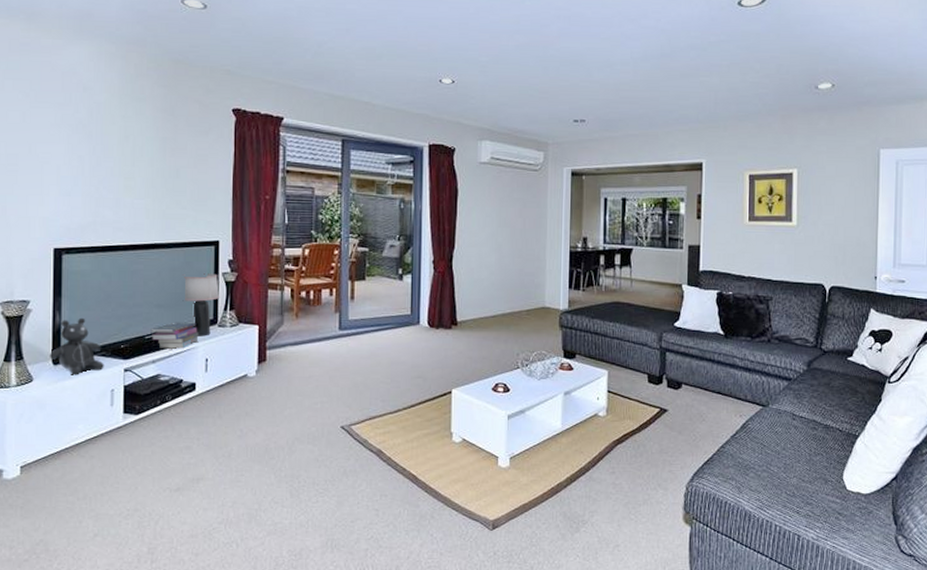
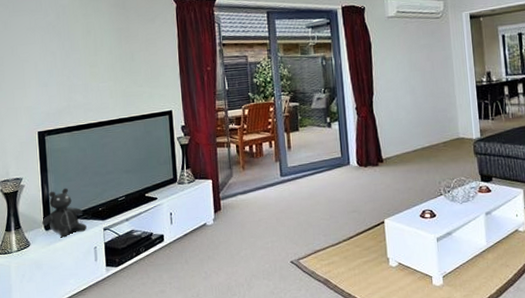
books: present [150,322,199,350] -> none [122,182,163,209]
table lamp: present [183,273,220,336] -> none [145,139,177,194]

